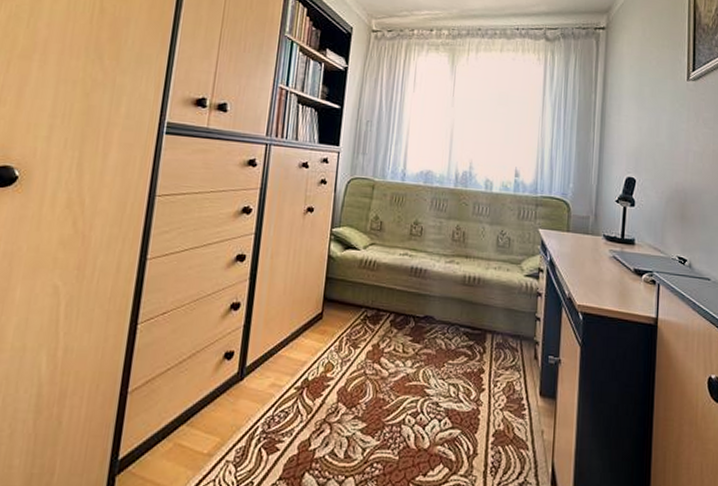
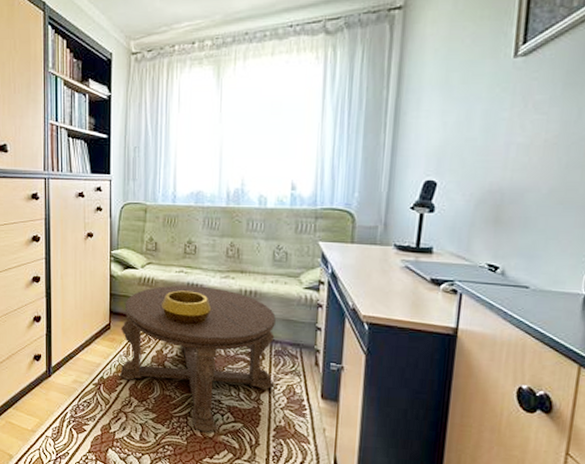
coffee table: none [328,269,498,443] -> present [120,285,276,432]
decorative bowl: none [382,275,435,315] -> present [162,290,212,325]

